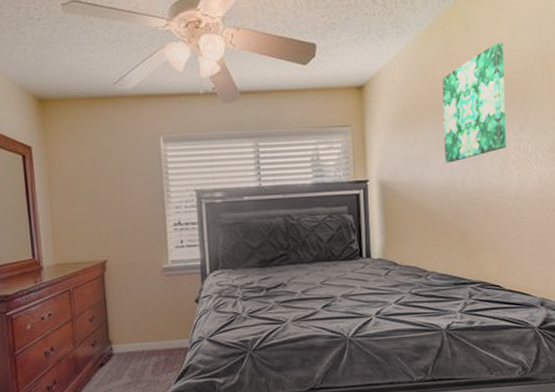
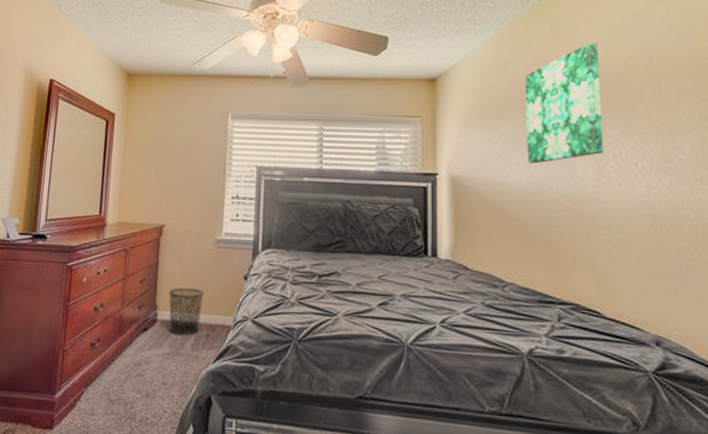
waste bin: none [121,318,158,365] -> present [169,287,204,336]

